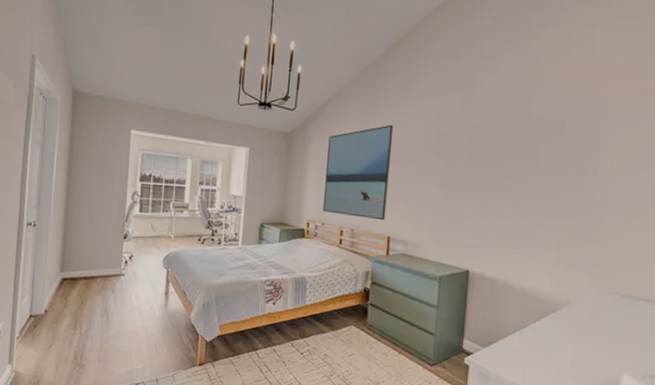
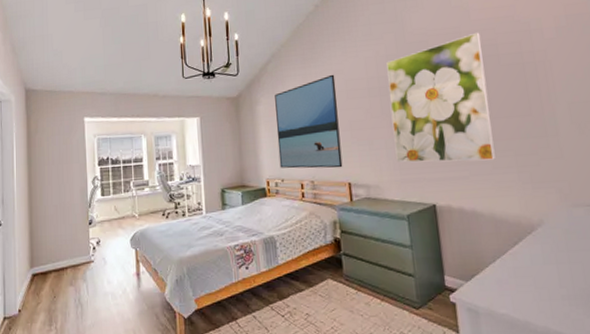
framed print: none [439,104,550,236] -> present [386,32,496,163]

